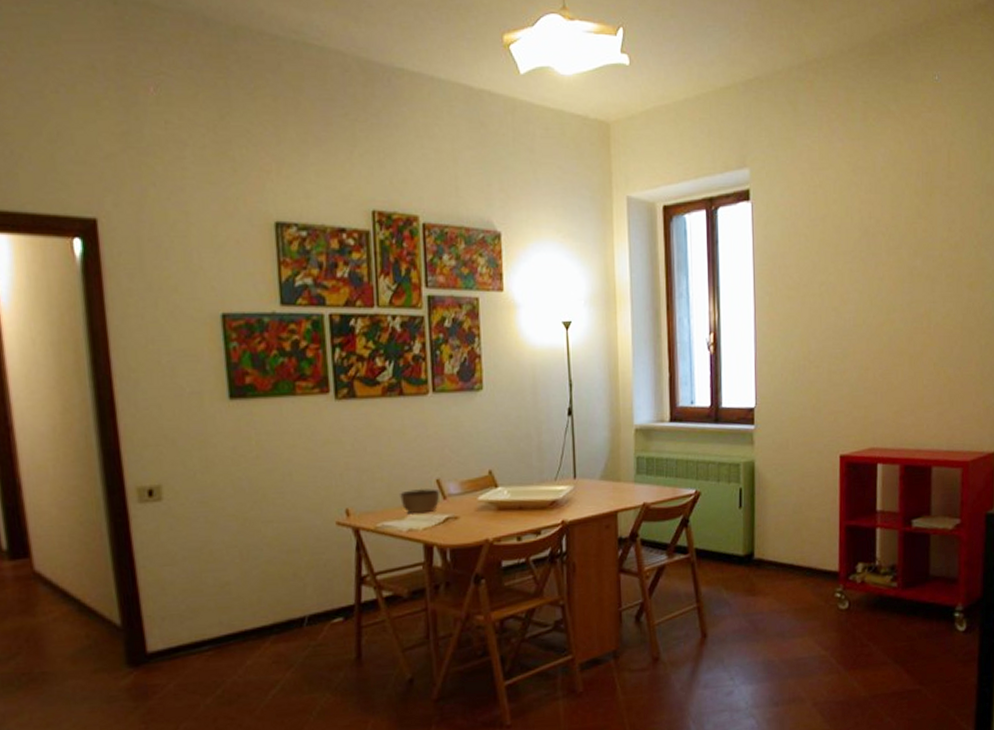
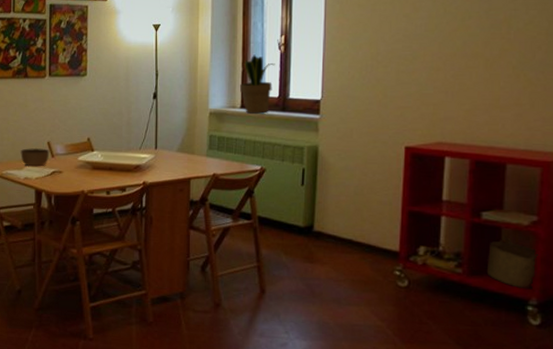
potted plant: none [667,356,705,428] -> present [239,54,275,114]
basket: none [918,543,962,596] -> present [486,237,538,290]

